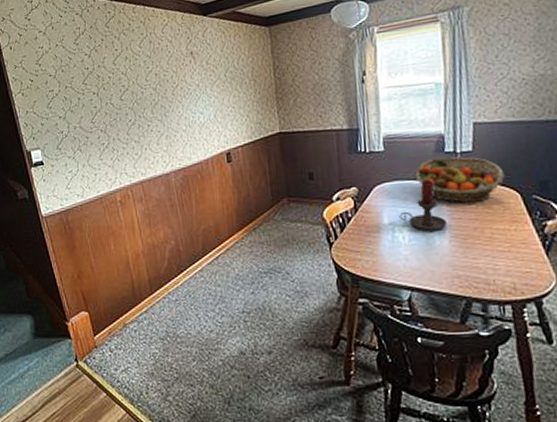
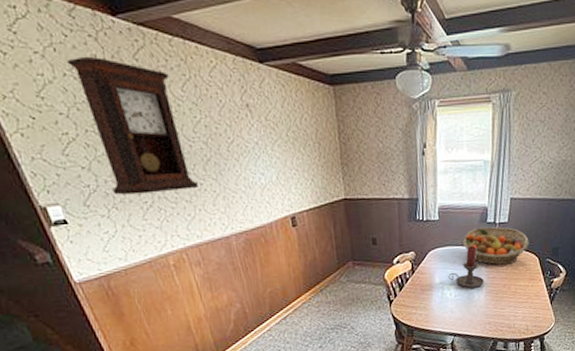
pendulum clock: none [60,29,146,139] -> present [67,56,198,195]

